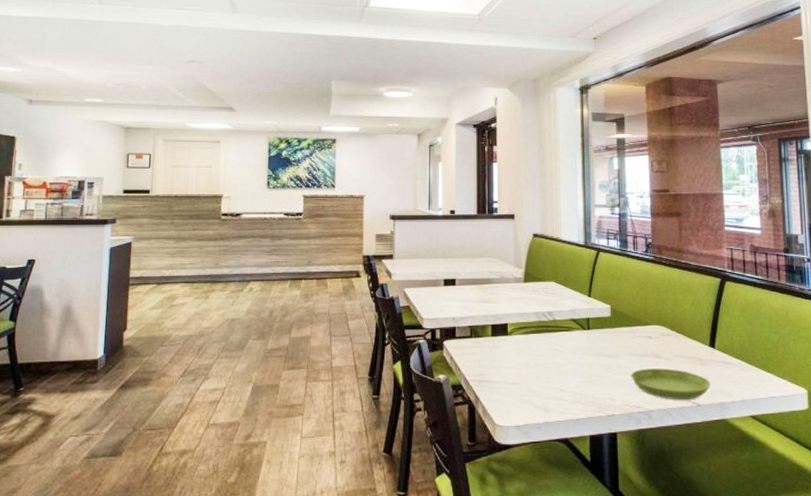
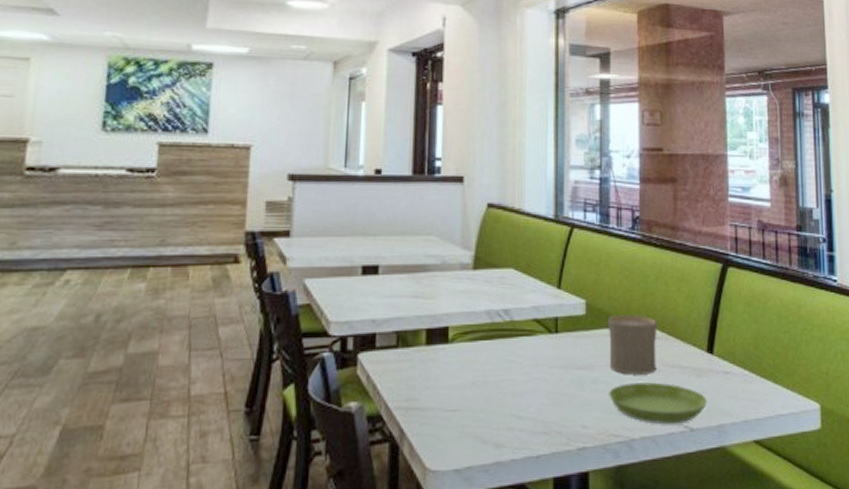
cup: none [628,317,668,362] -> present [607,315,657,375]

